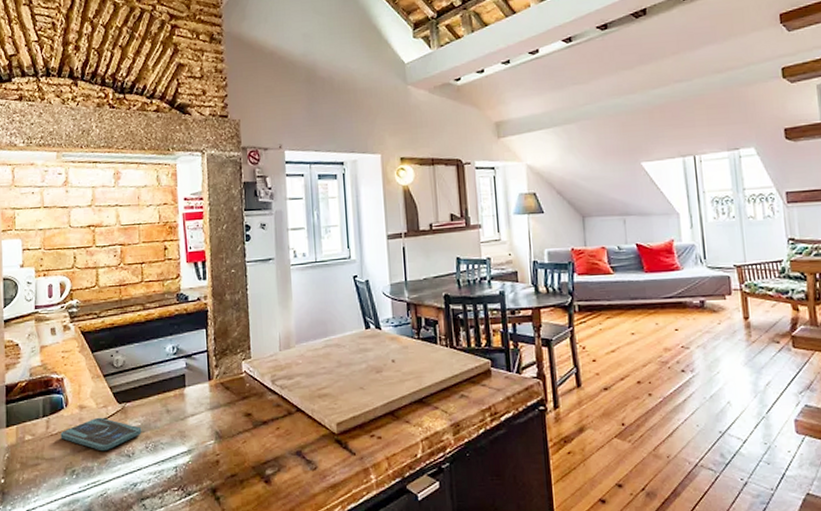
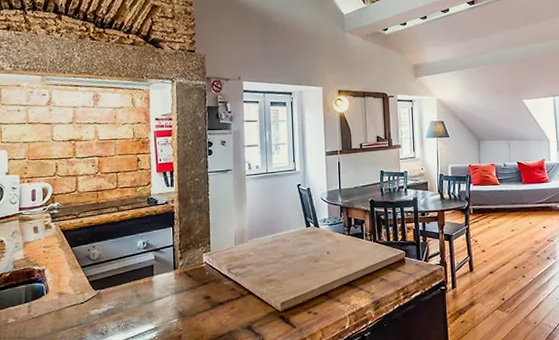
smartphone: present [60,417,142,452] -> none [41,302,115,331]

